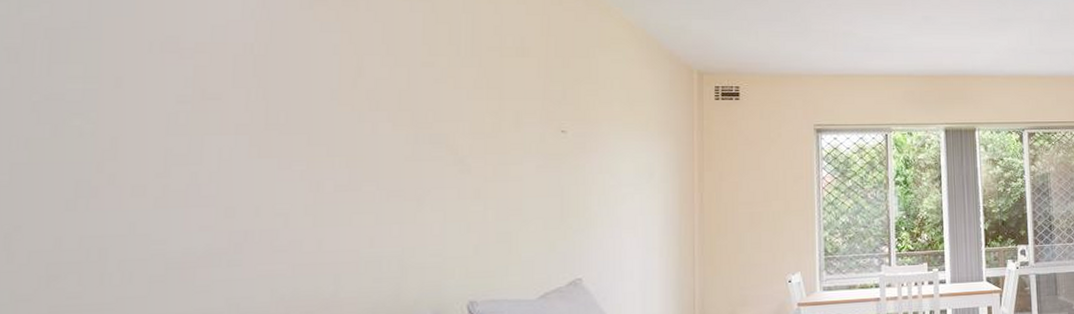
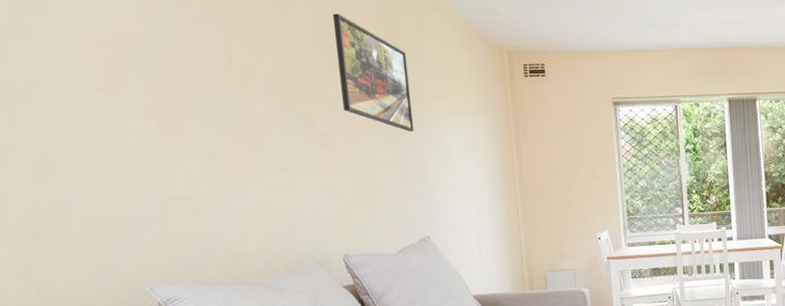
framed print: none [493,25,577,157] -> present [332,13,414,132]

